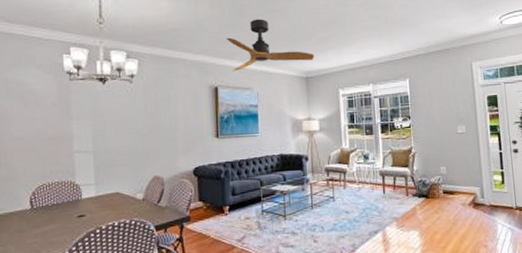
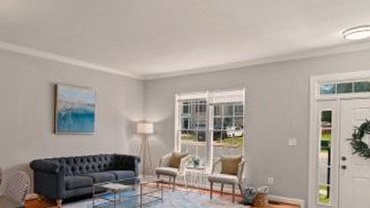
ceiling fan: present [226,19,314,71] -> none [68,18,153,69]

